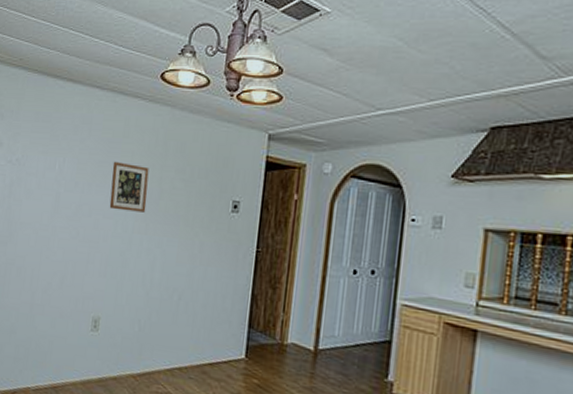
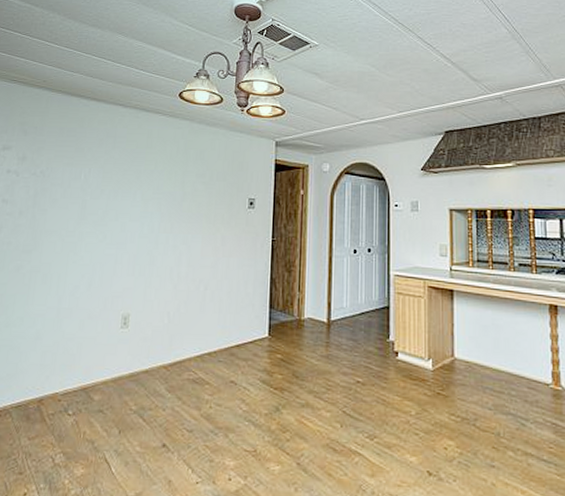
picture frame: present [109,161,149,213] -> none [135,169,172,214]

